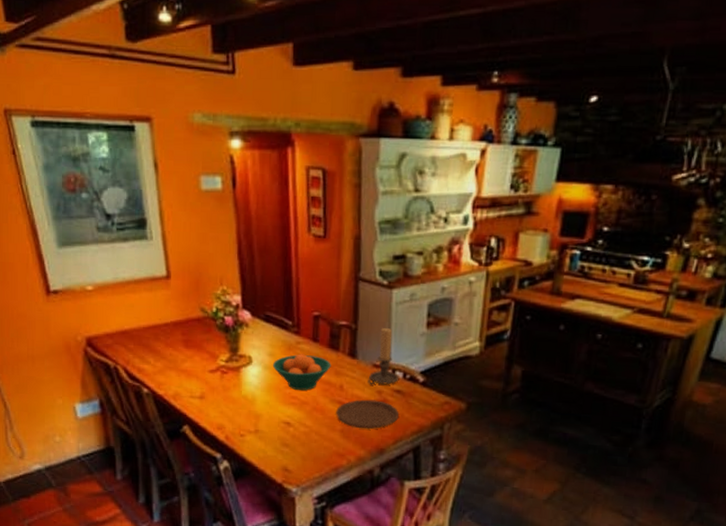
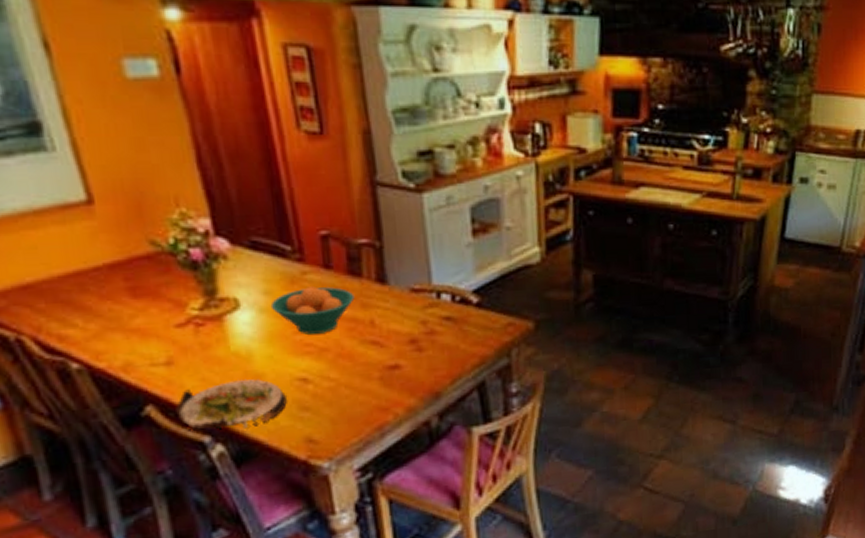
salad plate: none [202,416,274,453] -> present [176,379,287,431]
plate: present [336,399,398,430] -> none [369,332,453,372]
candle holder: present [368,328,400,385] -> none [406,242,447,315]

